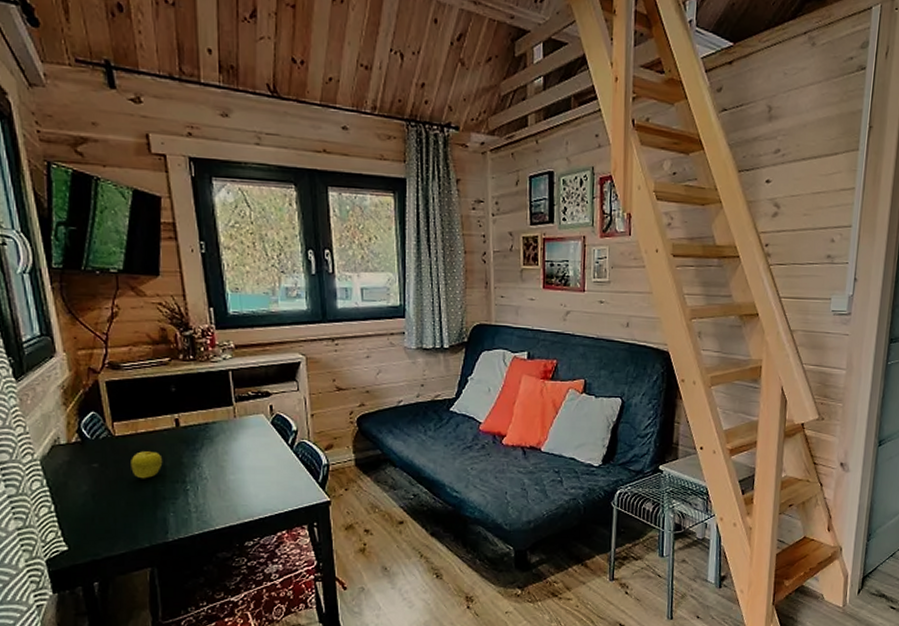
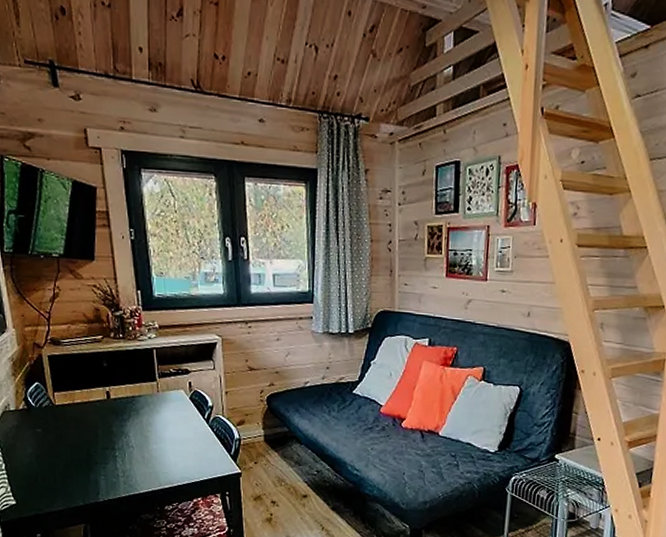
fruit: present [131,451,163,479] -> none [68,419,96,445]

